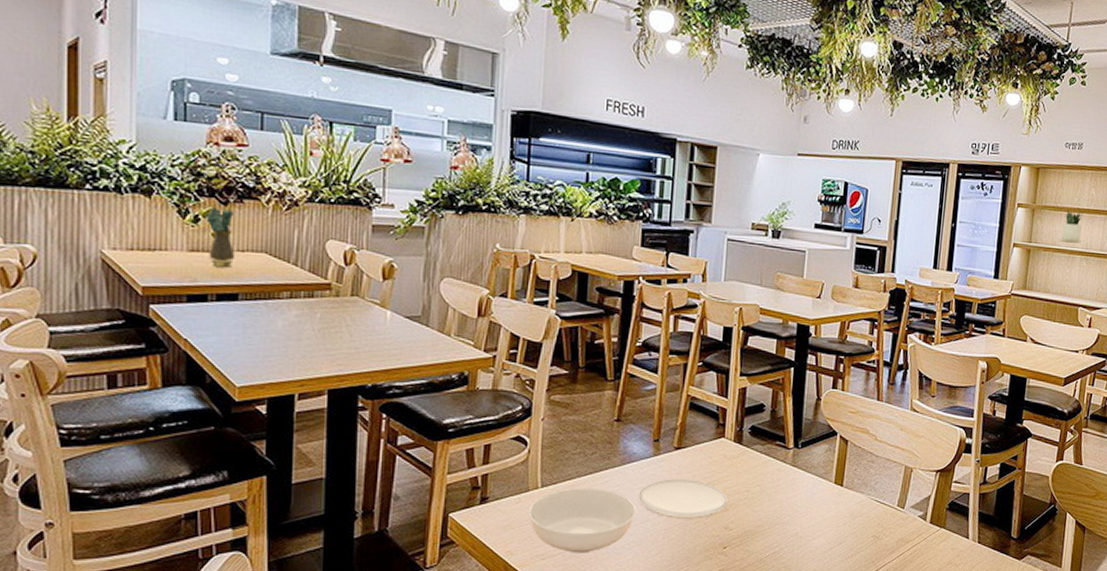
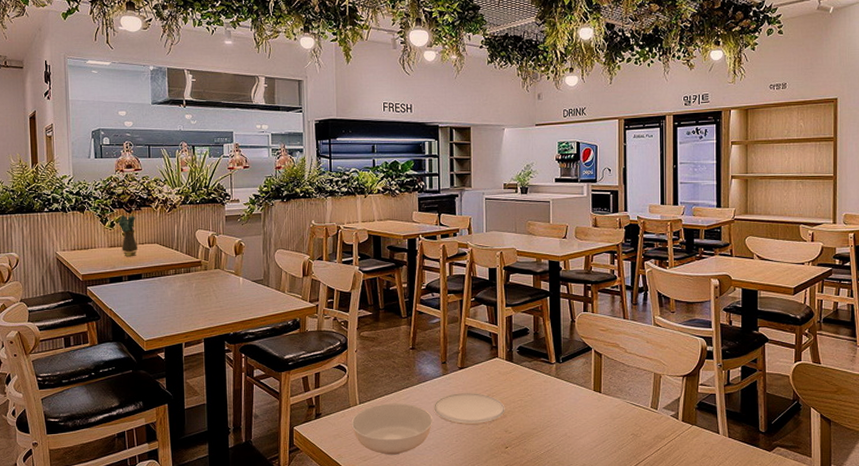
planter: present [1059,211,1083,244] -> none [774,142,795,170]

